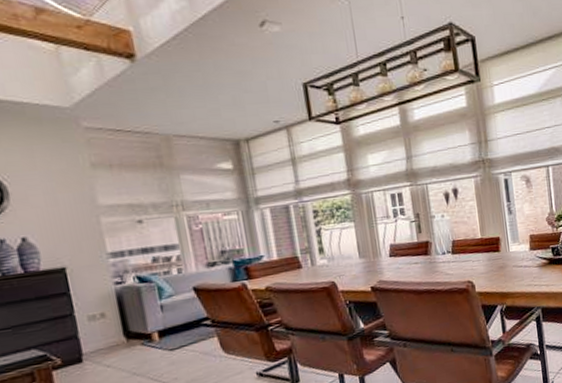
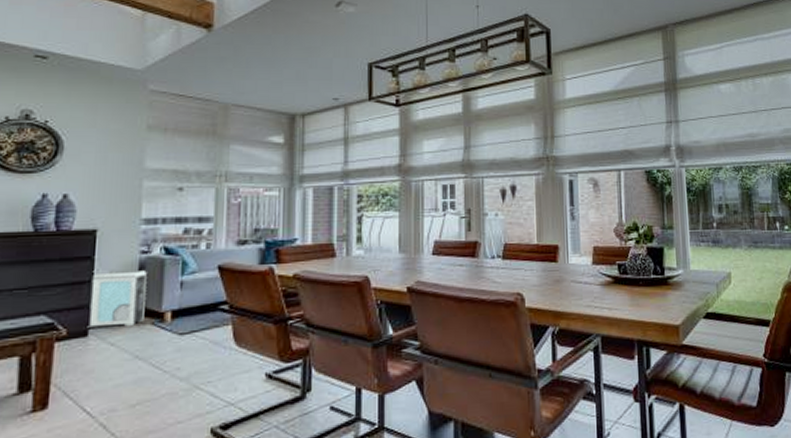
air purifier: none [71,299,133,355] -> present [87,270,147,328]

